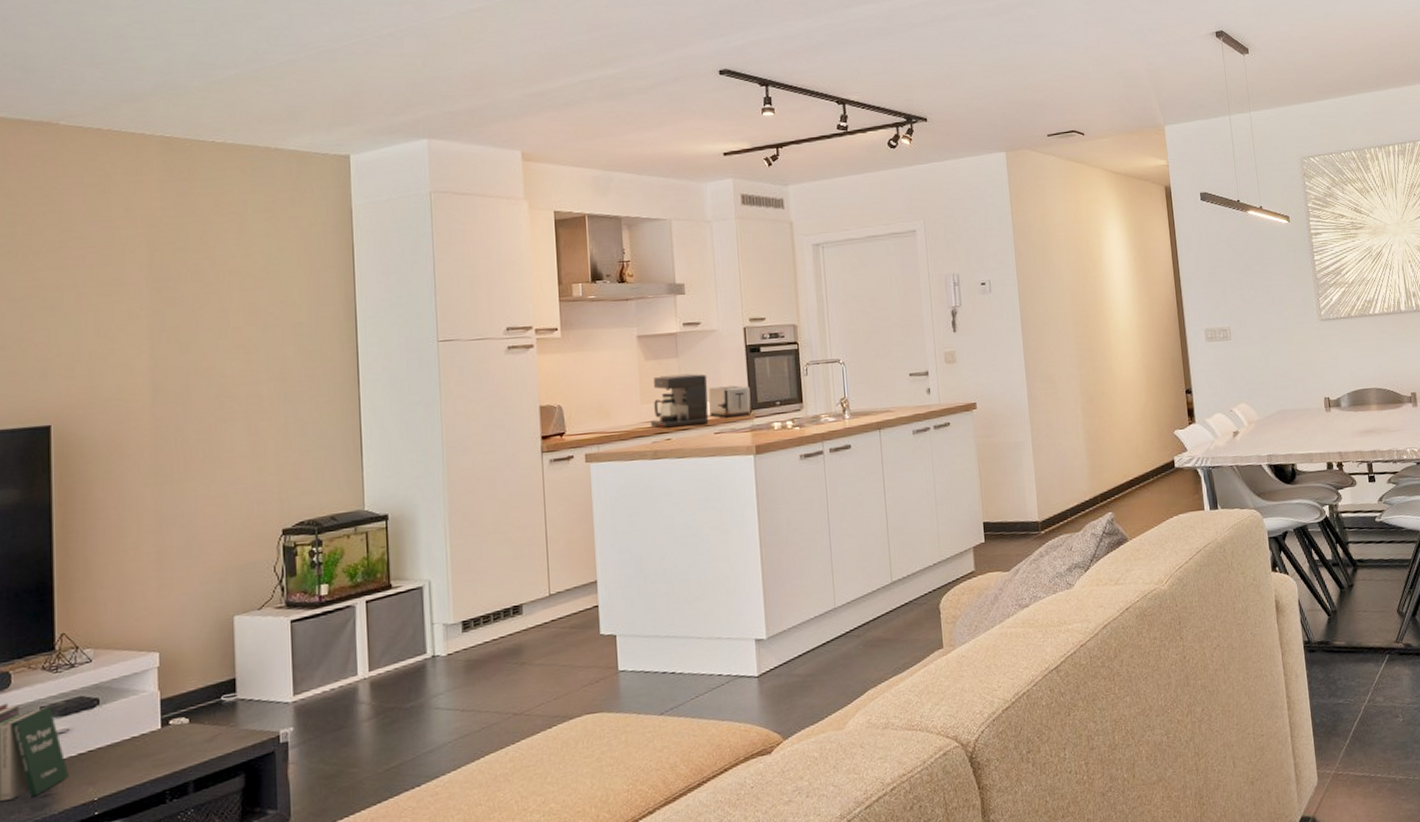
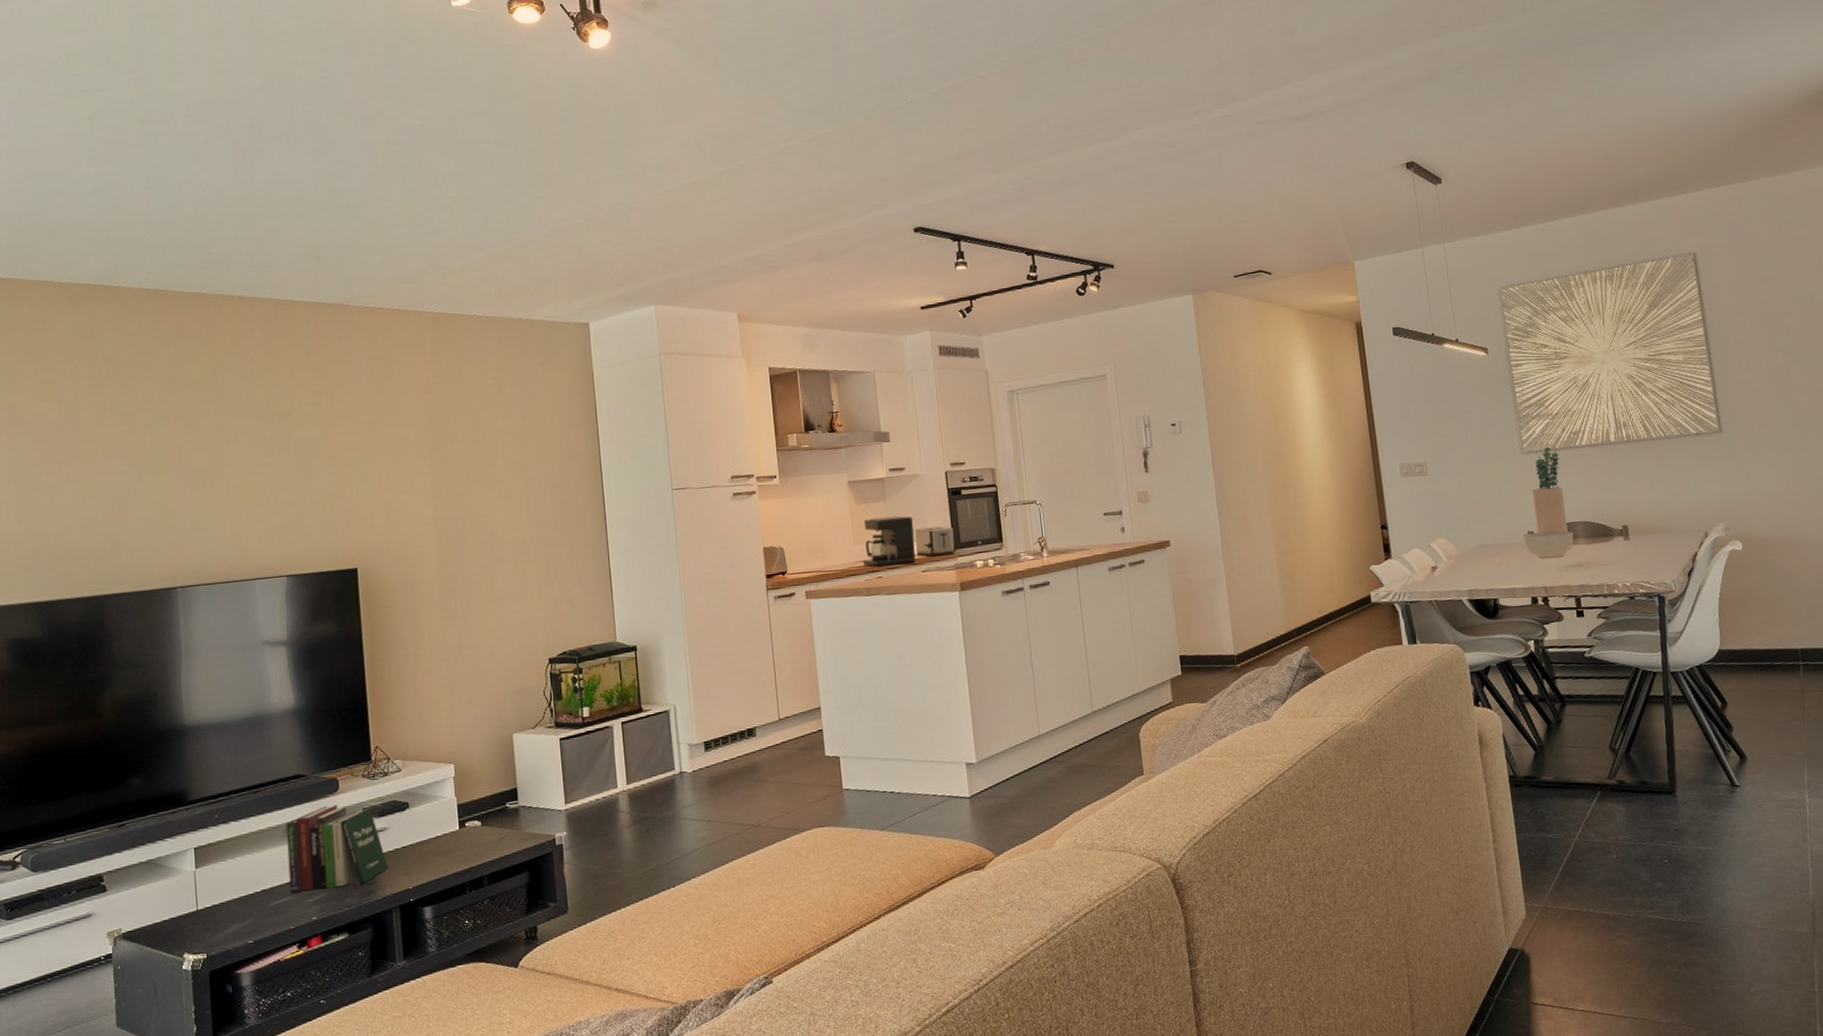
bowl: none [1320,397,1367,425] -> present [1523,530,1574,559]
vase: none [1329,310,1361,400] -> present [1532,442,1568,534]

